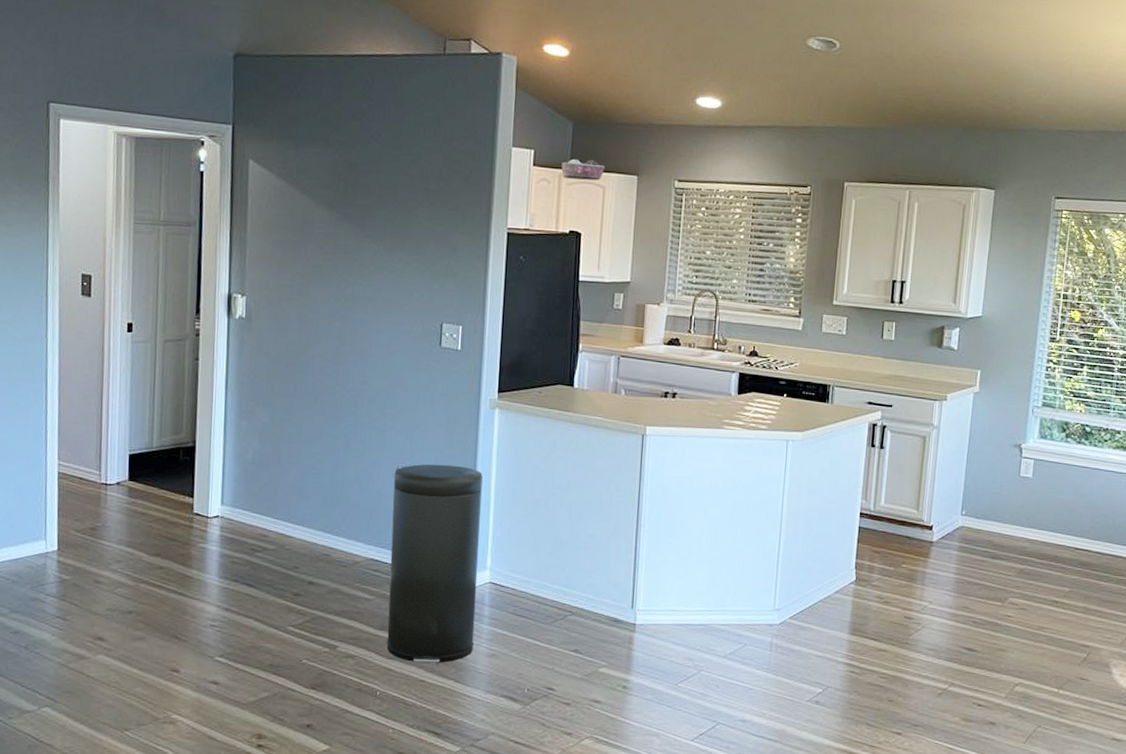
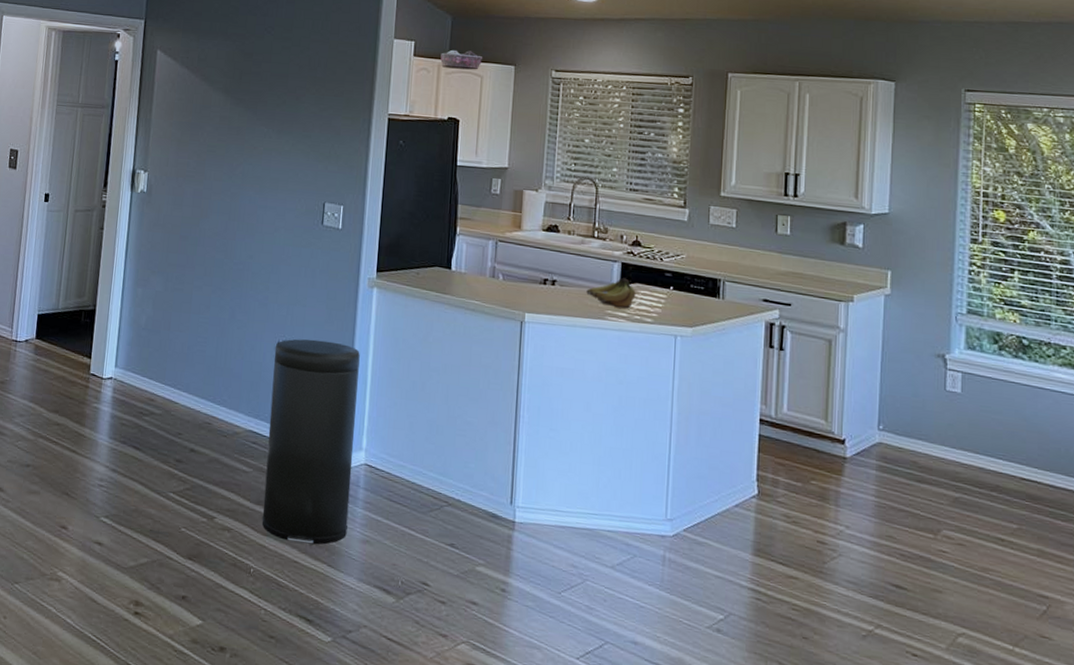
fruit: none [705,387,752,418] -> present [586,277,636,310]

